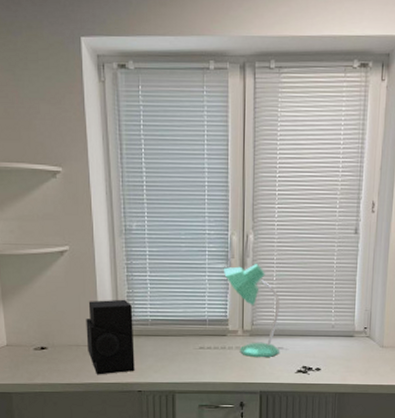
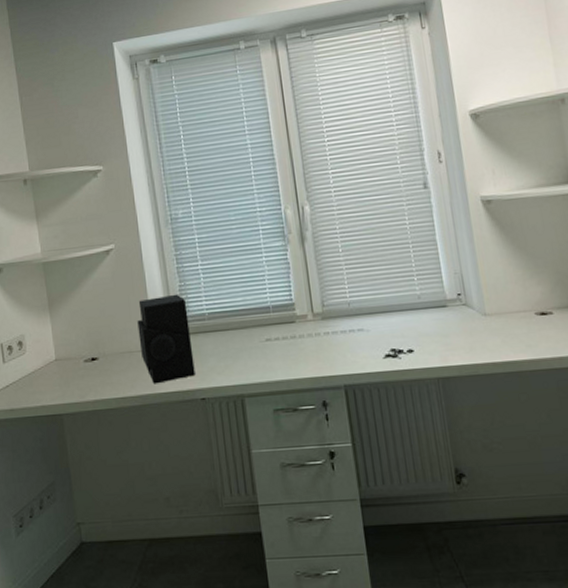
desk lamp: present [223,264,280,358] -> none [280,236,360,345]

